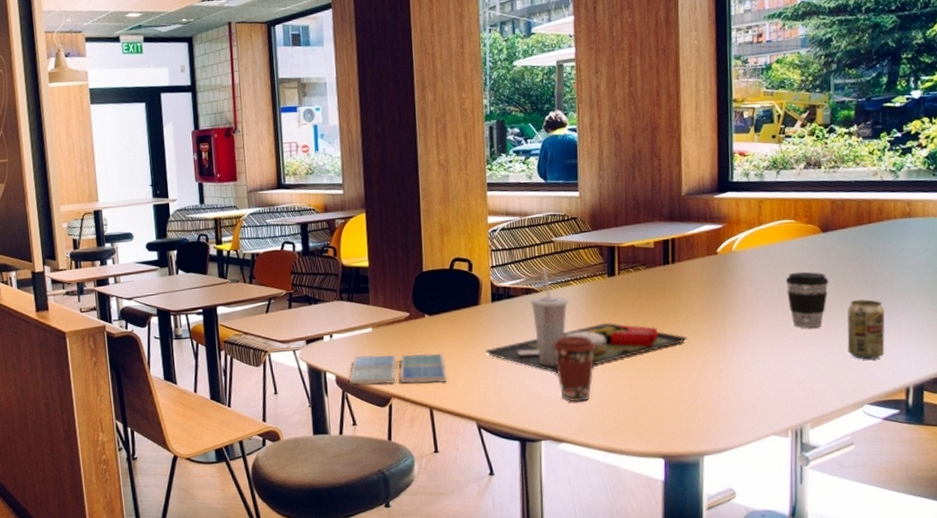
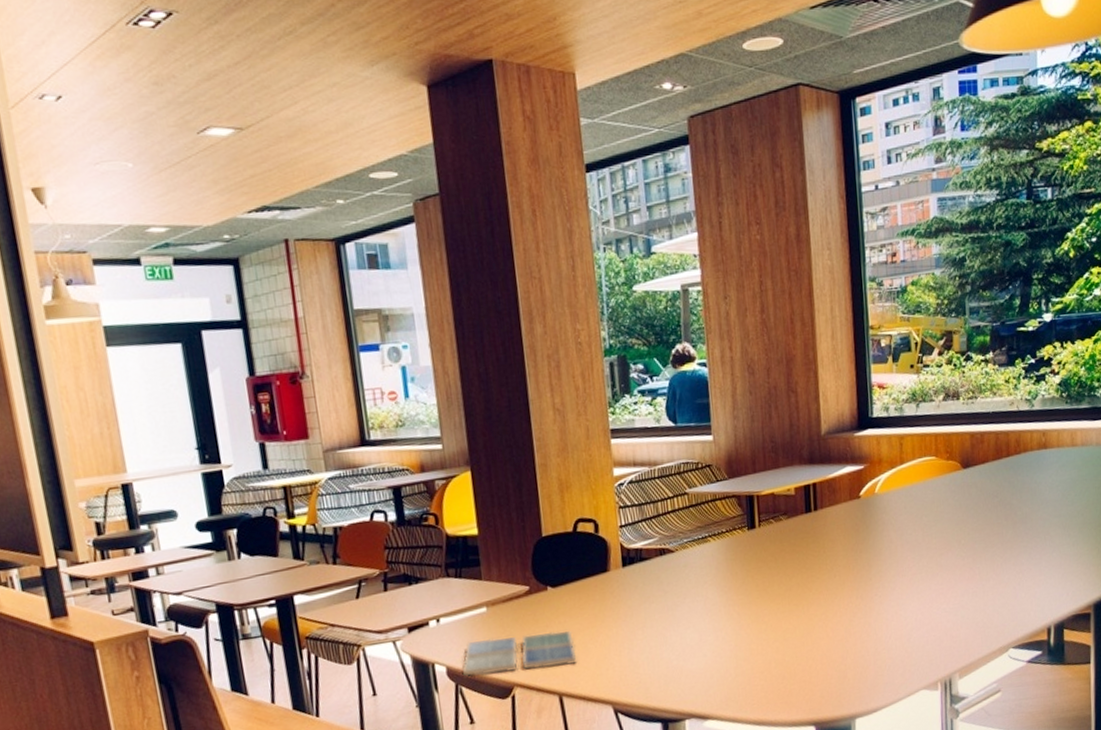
food tray: present [485,267,688,373] -> none [618,523,834,642]
coffee cup: present [551,335,597,402] -> none [691,598,740,673]
coffee cup: present [785,271,829,329] -> none [929,511,972,573]
beverage can: present [847,299,885,360] -> none [990,537,1027,601]

